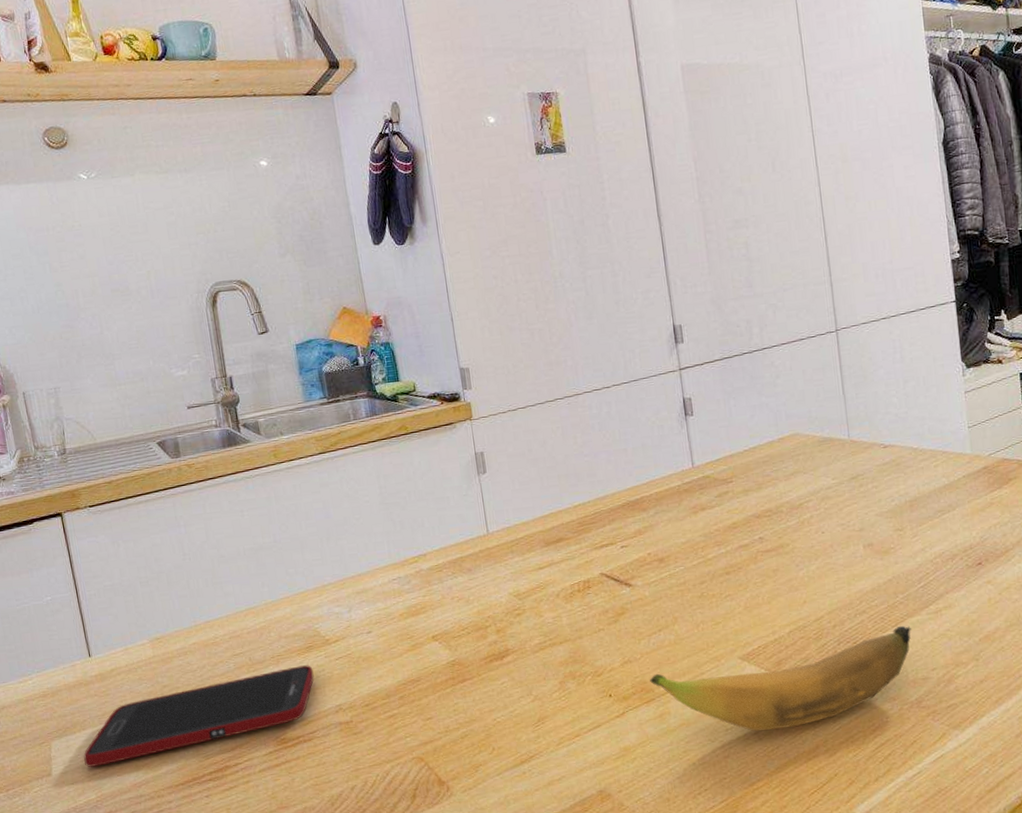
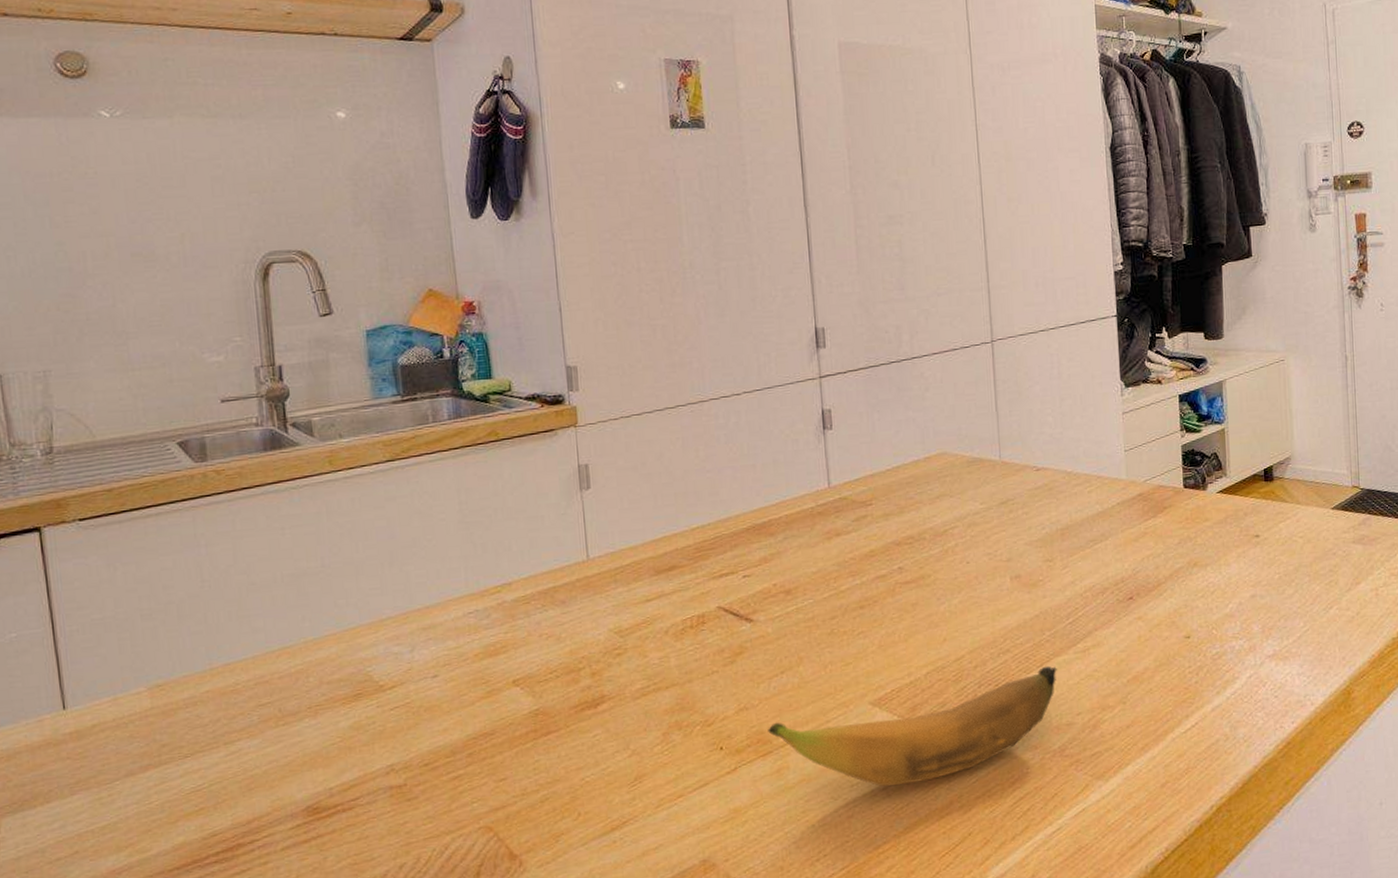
cell phone: present [83,665,314,768] -> none [44,716,362,851]

